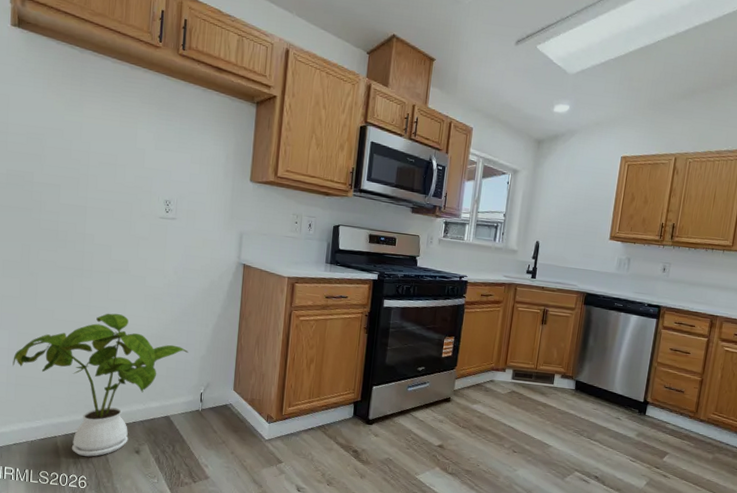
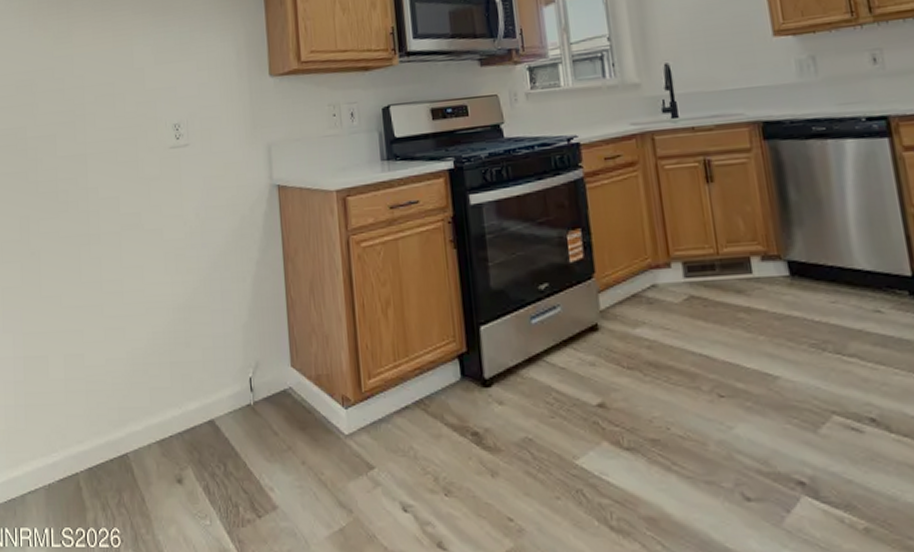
house plant: present [13,313,189,457] -> none [20,285,227,497]

